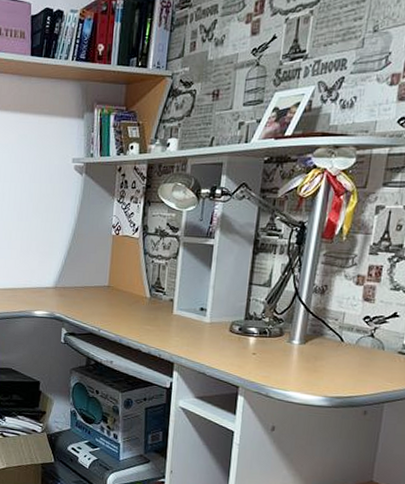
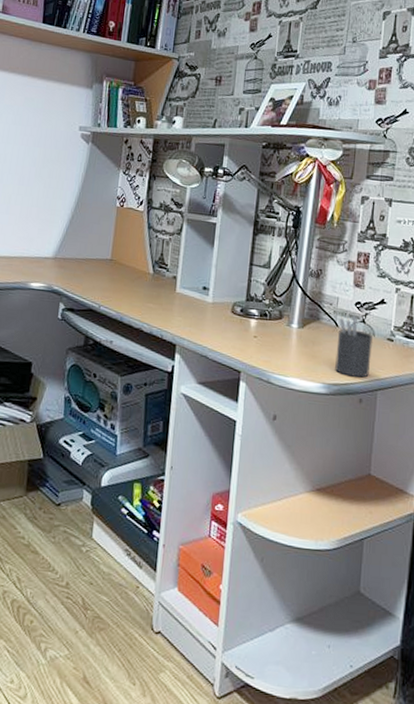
pen holder: none [338,321,382,391] -> present [335,306,373,378]

